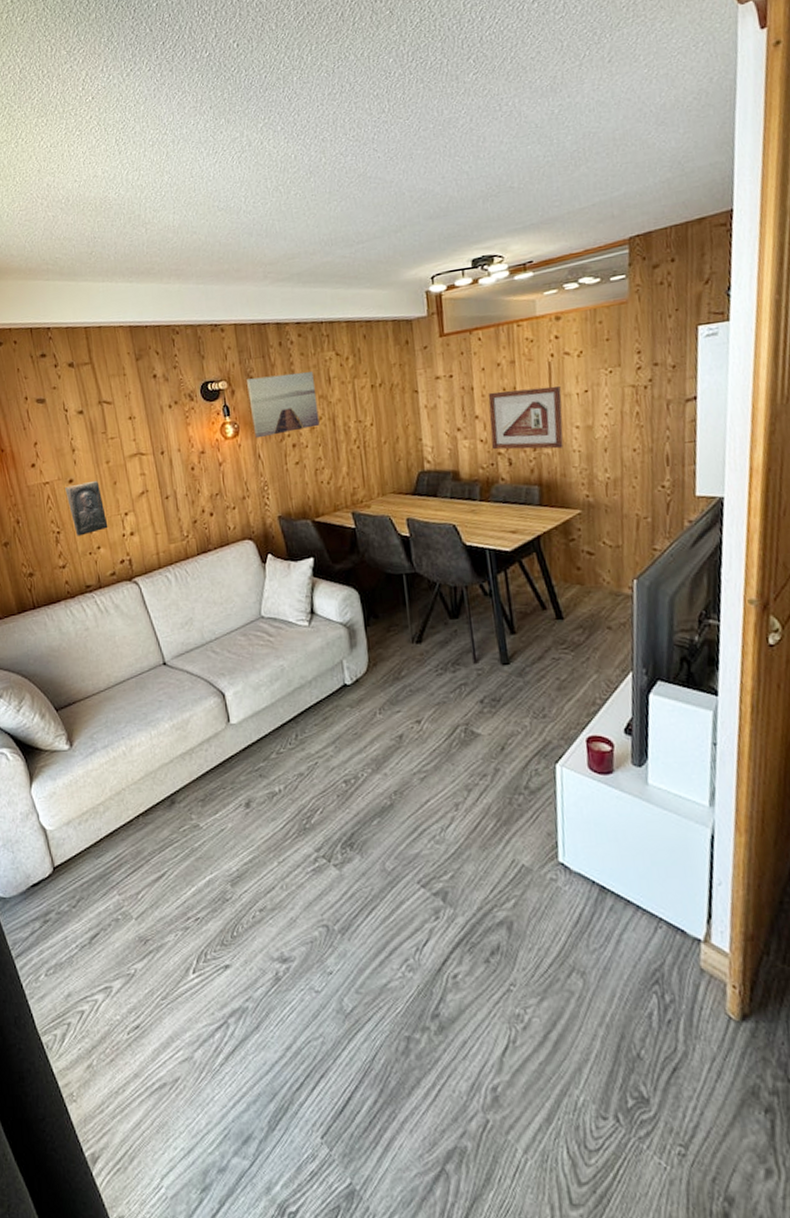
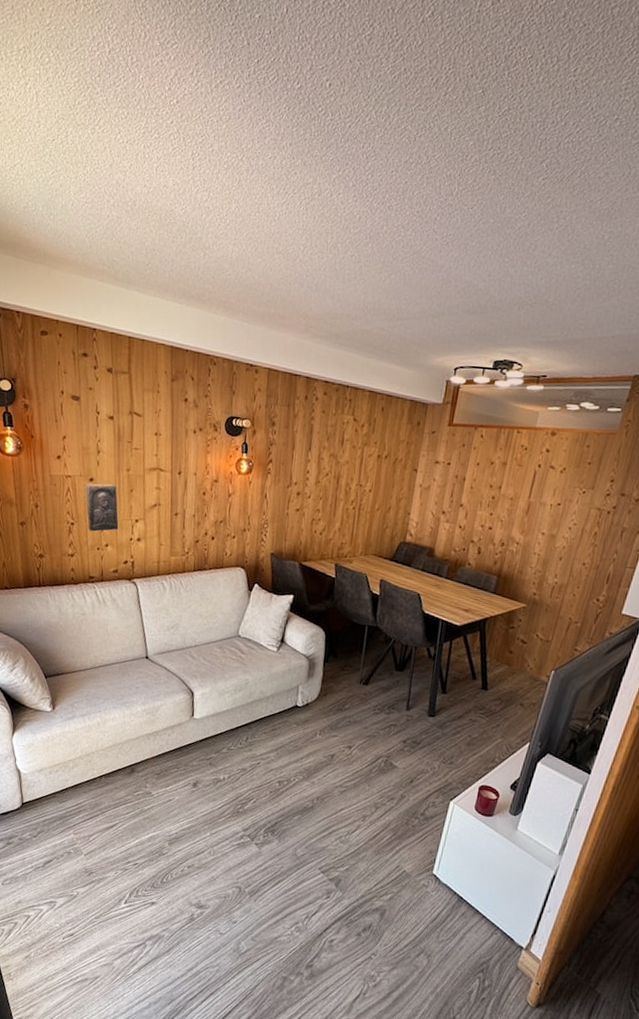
wall art: present [247,372,320,439] -> none [265,423,330,481]
picture frame: present [488,385,563,450] -> none [468,486,539,549]

